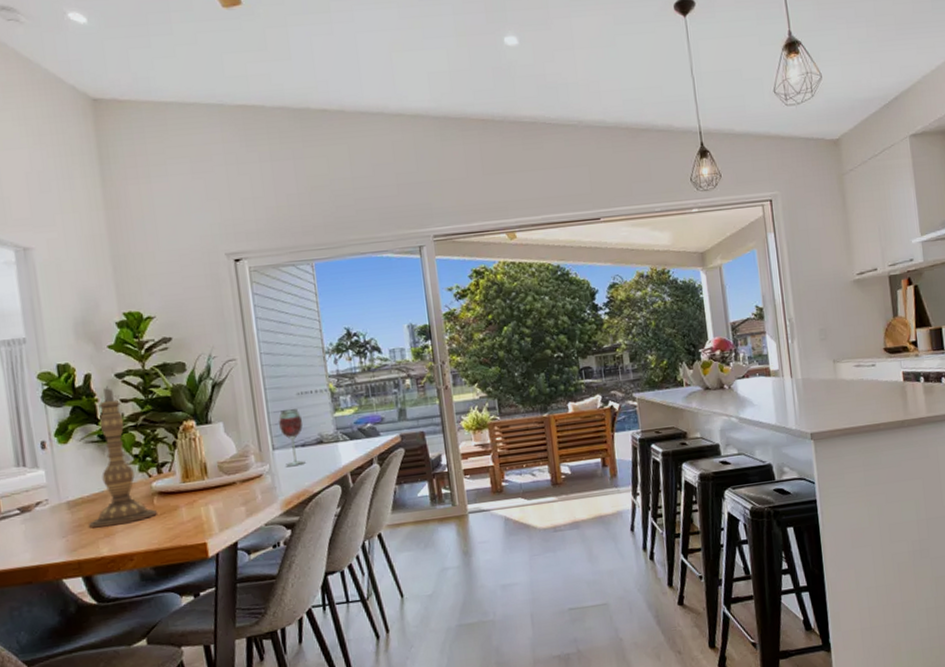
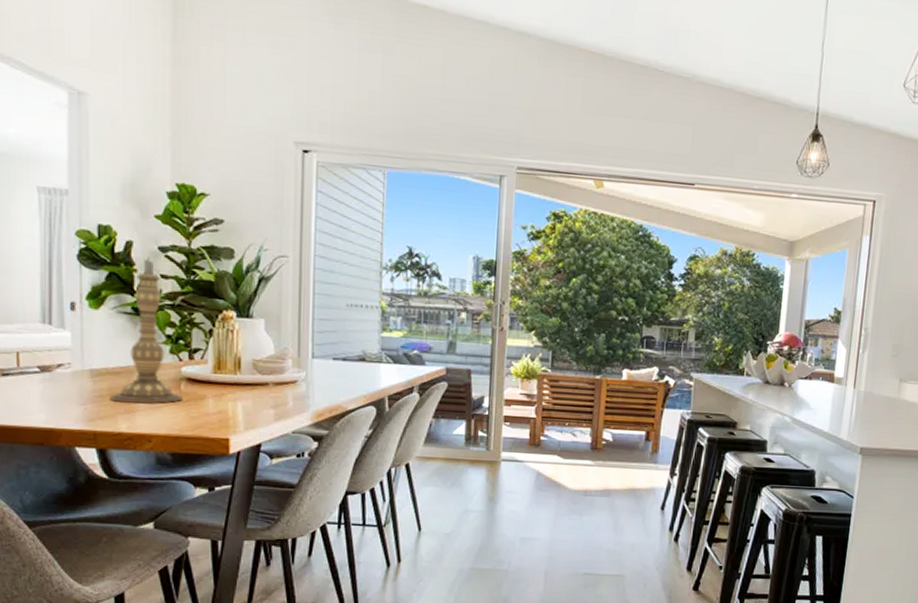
wineglass: present [279,409,306,466] -> none [323,319,348,379]

